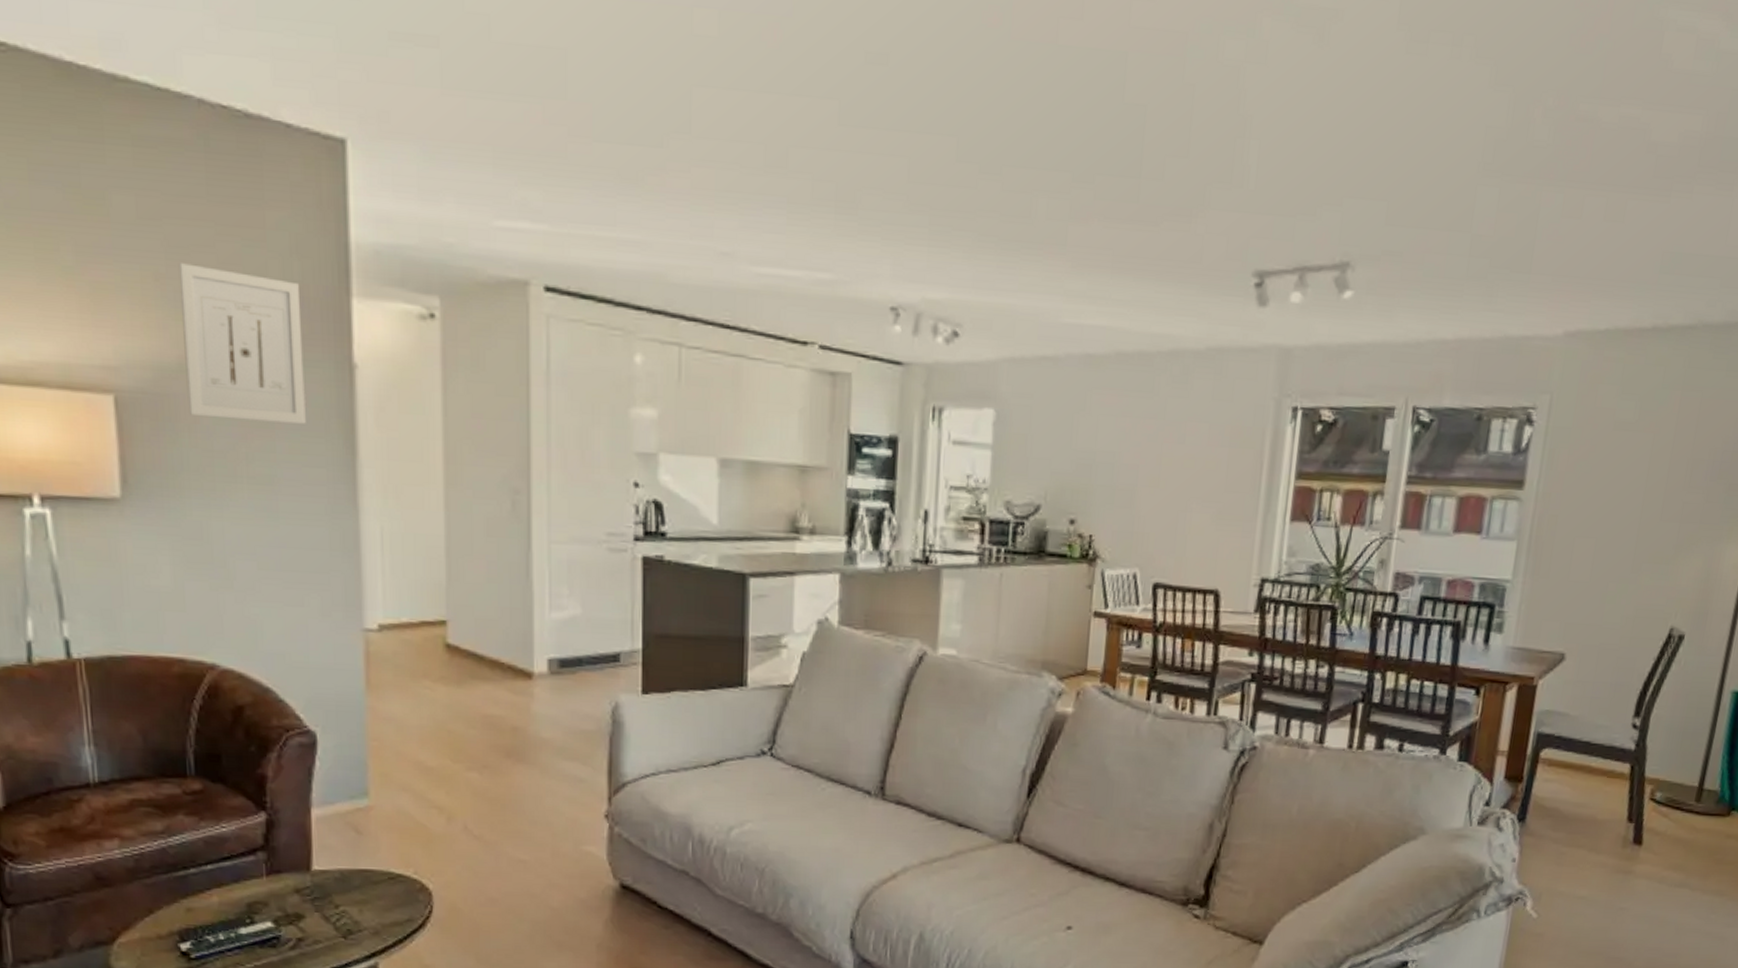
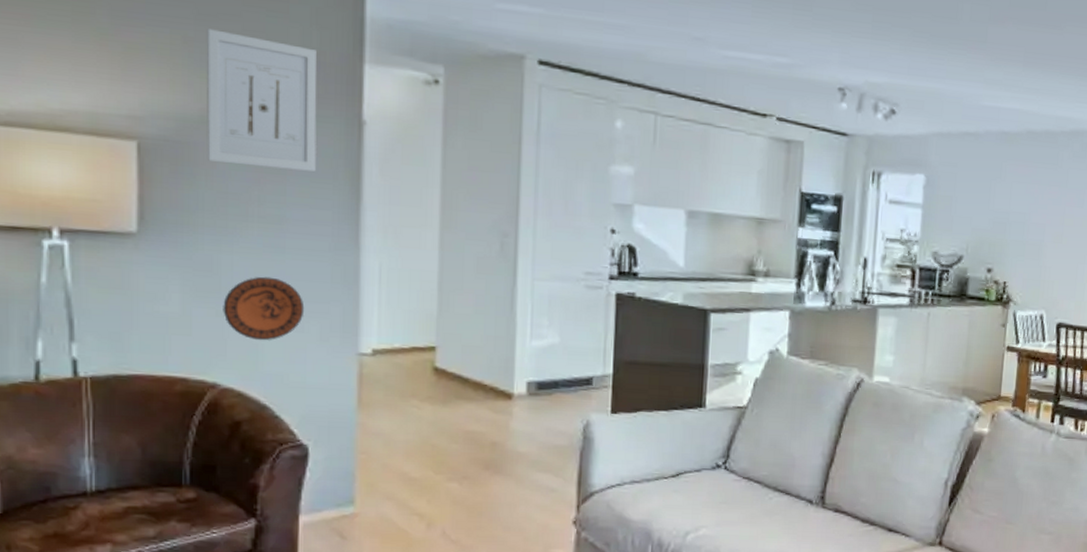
decorative plate: none [216,544,303,617] -> present [223,276,305,341]

